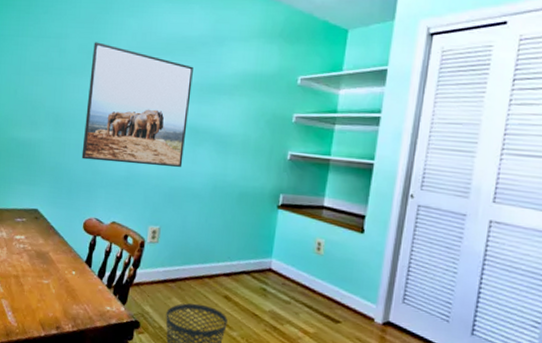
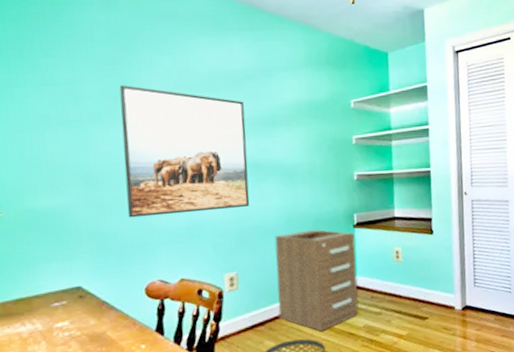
filing cabinet: none [189,200,277,304] -> present [274,229,359,332]

